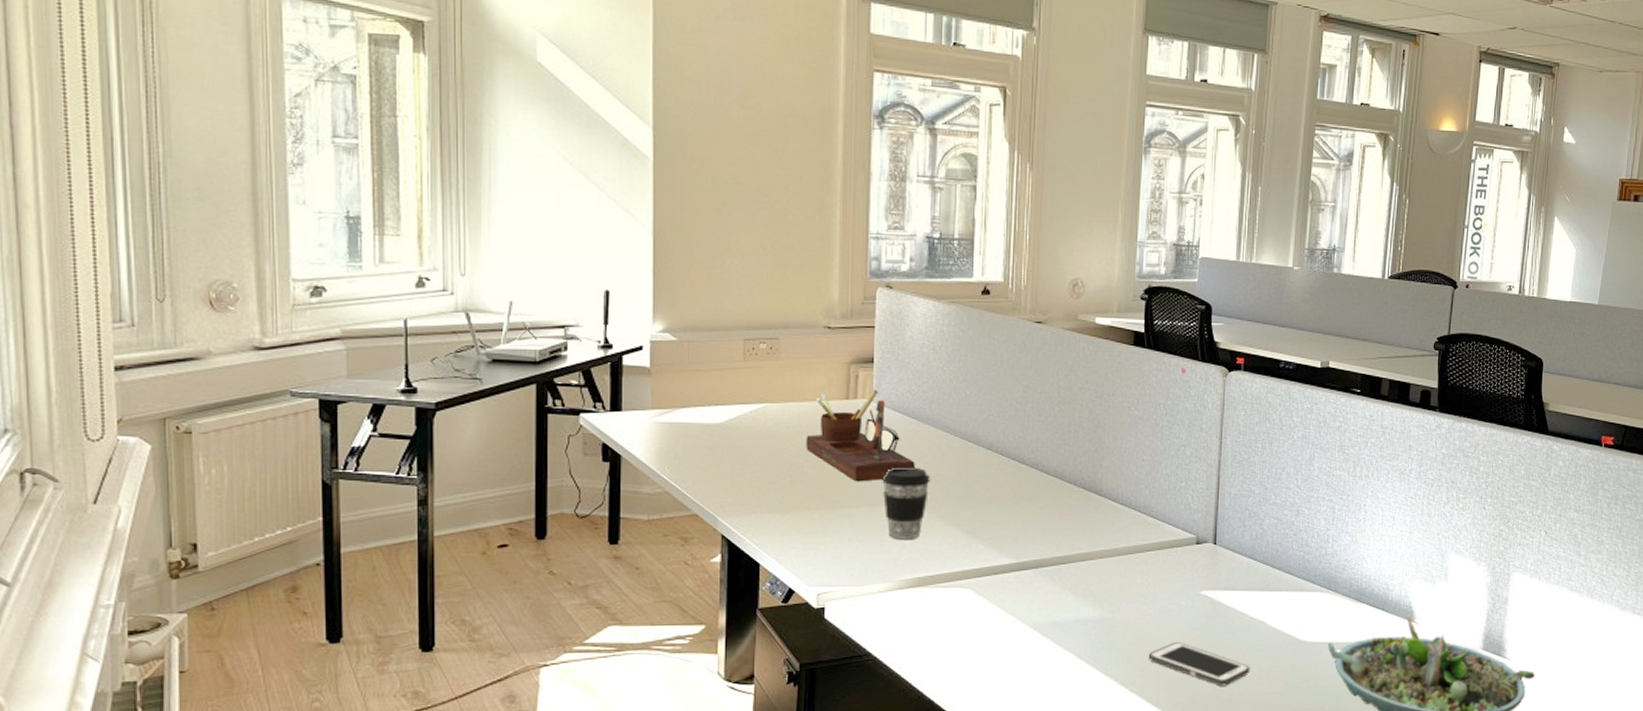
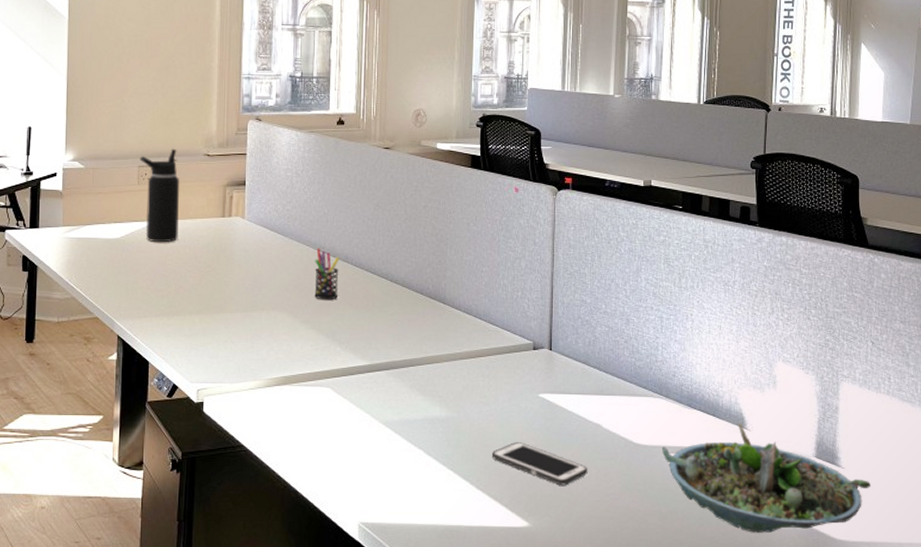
water bottle: none [745,319,795,429] -> present [139,148,180,243]
desk organizer: present [806,389,915,482] -> none [189,208,281,290]
coffee cup: present [882,467,930,539] -> none [253,277,294,342]
pen holder: none [954,434,984,493] -> present [314,248,340,300]

